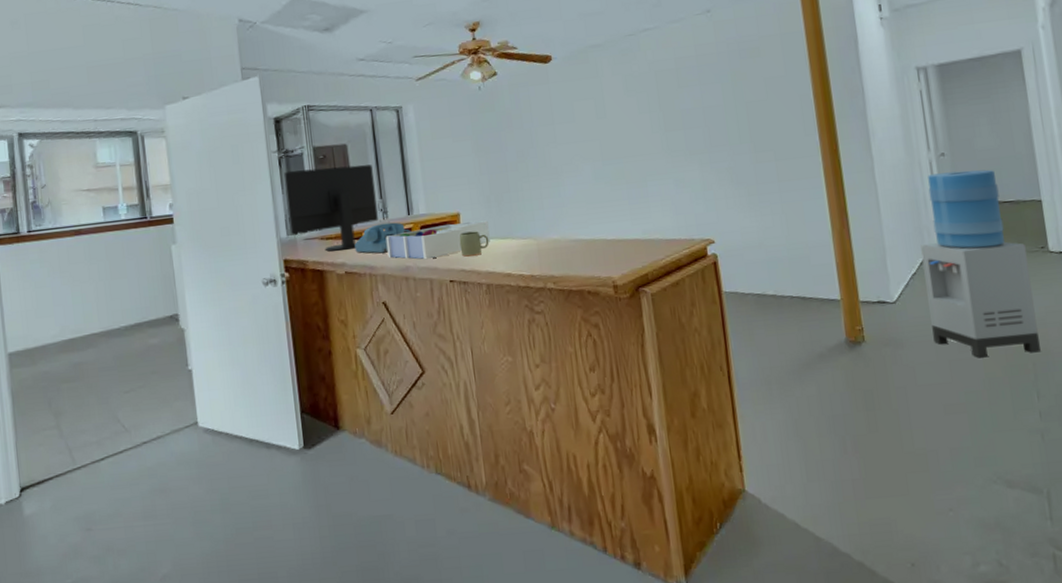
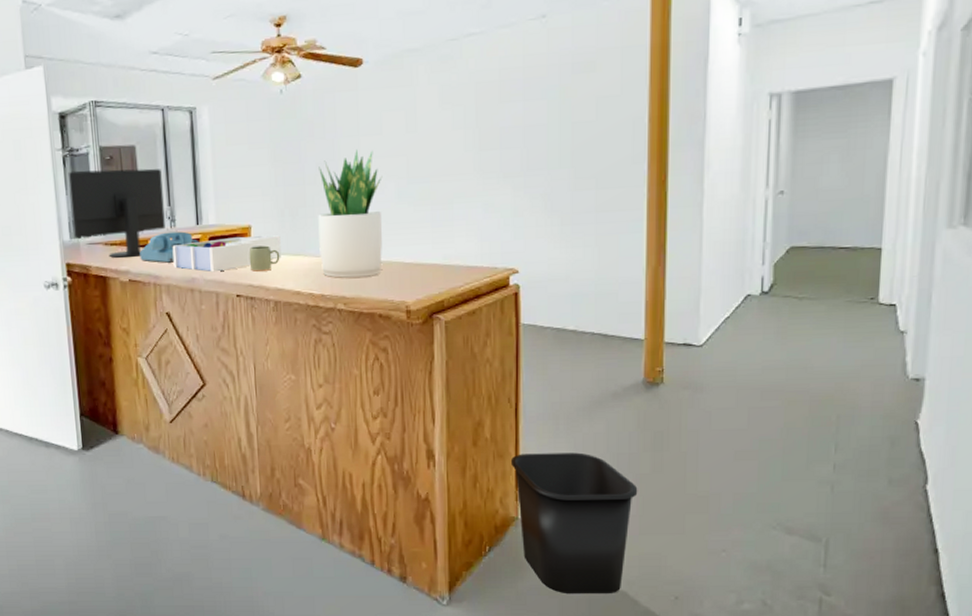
planter: none [519,136,586,259] -> present [318,150,383,279]
waste bin: none [731,417,858,569] -> present [511,452,638,593]
water cooler: present [920,169,1041,358] -> none [736,211,854,407]

